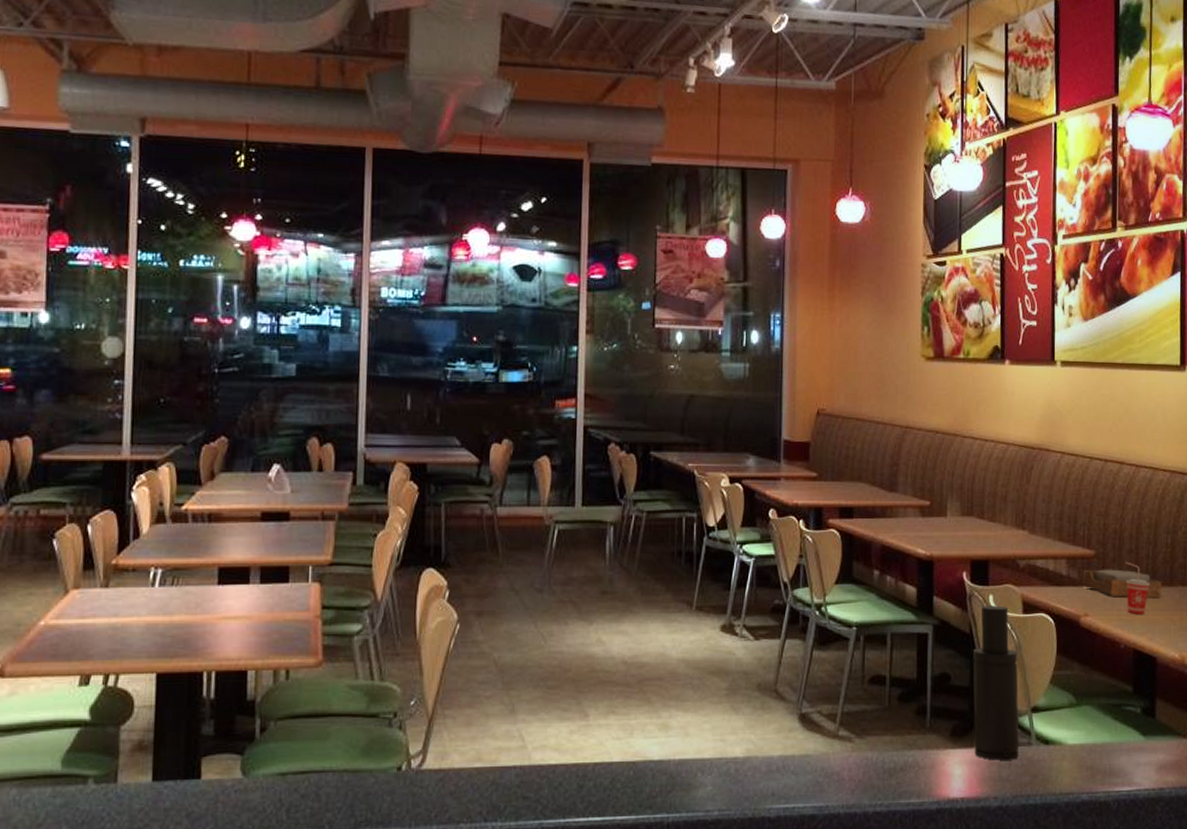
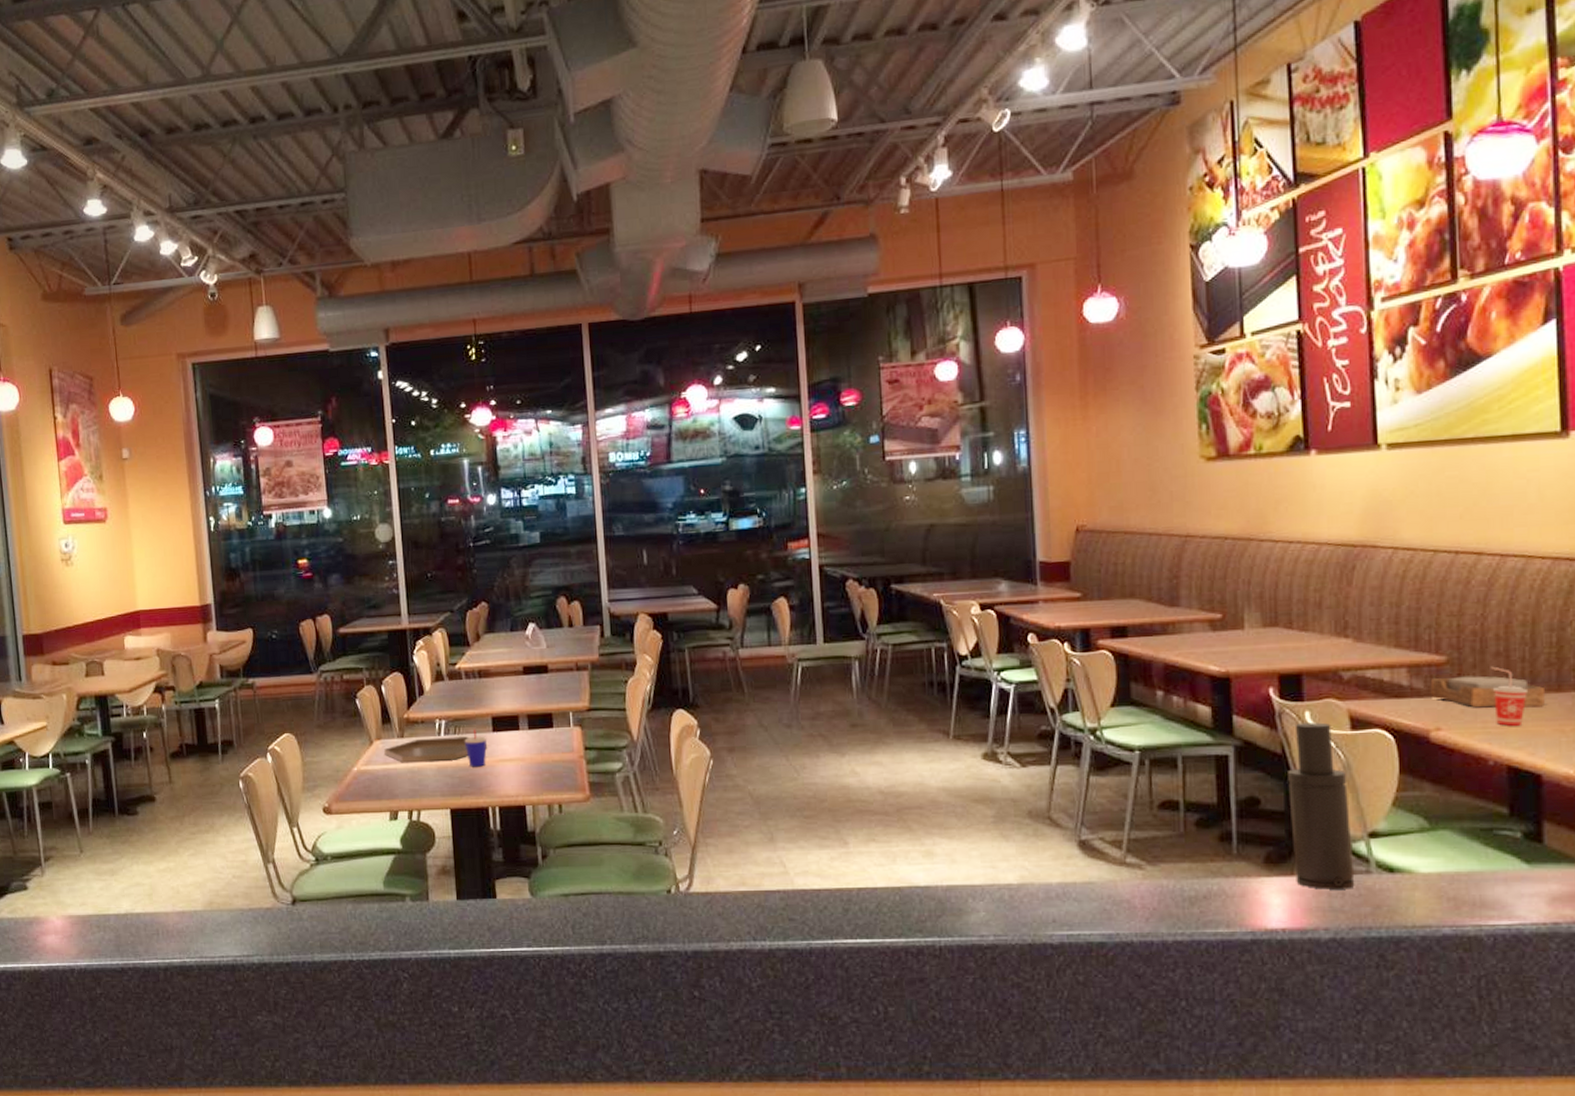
tray: none [82,589,210,618] -> present [384,736,488,763]
beverage cup: none [182,580,209,625] -> present [464,728,487,767]

